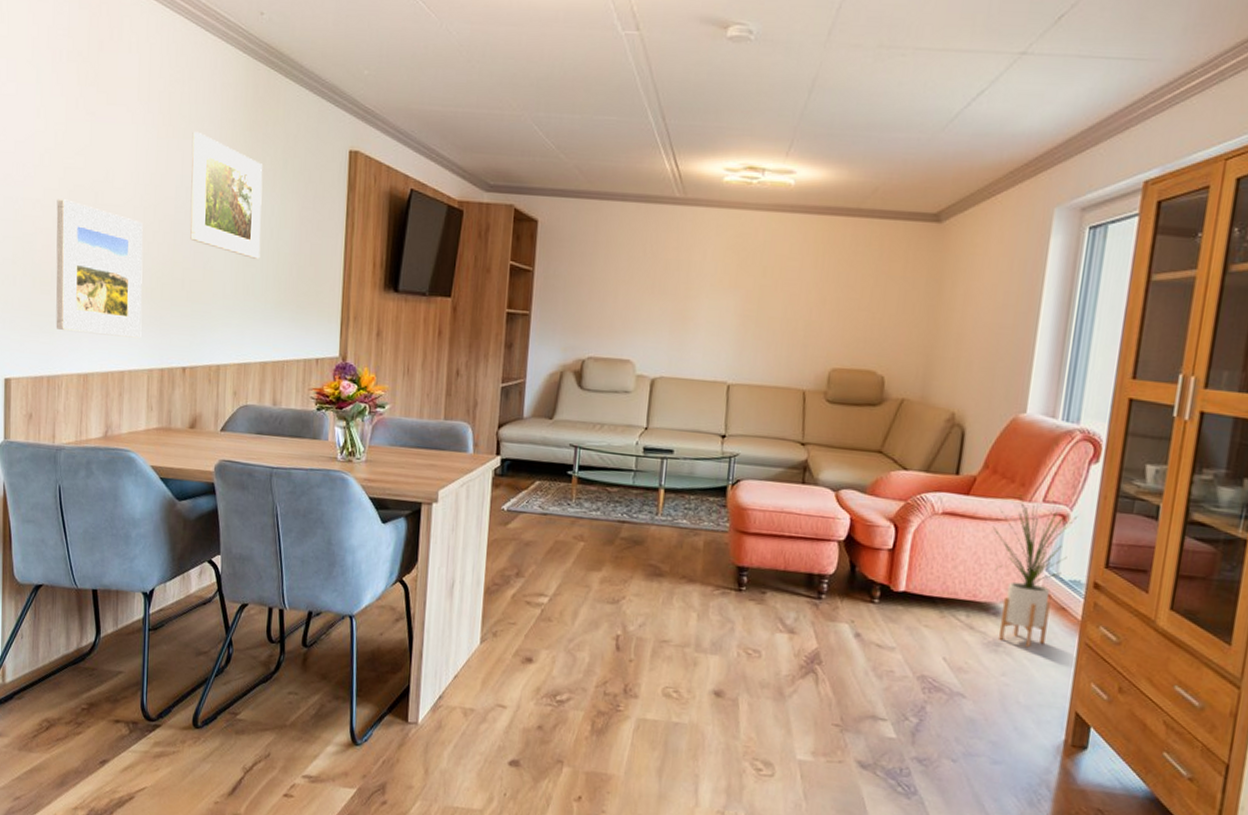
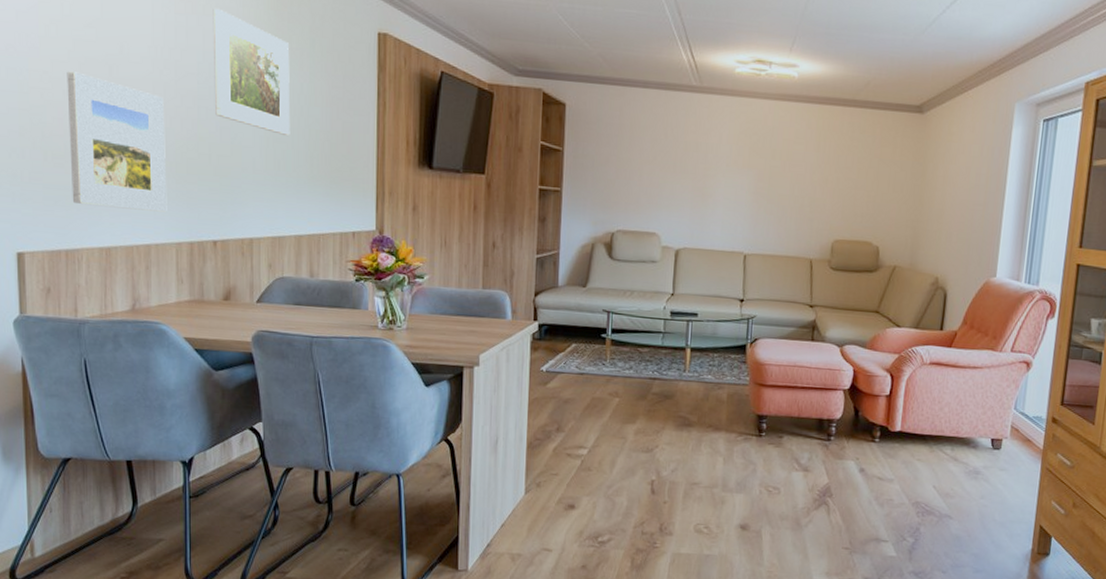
house plant: present [992,494,1078,648] -> none [971,346,1039,474]

